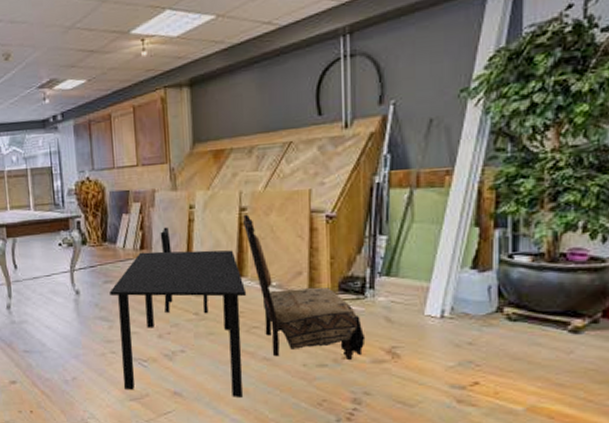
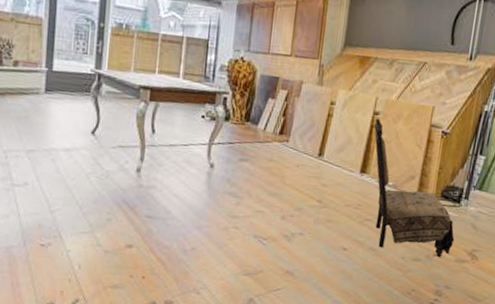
dining set: present [109,226,247,397] -> none [241,117,367,281]

